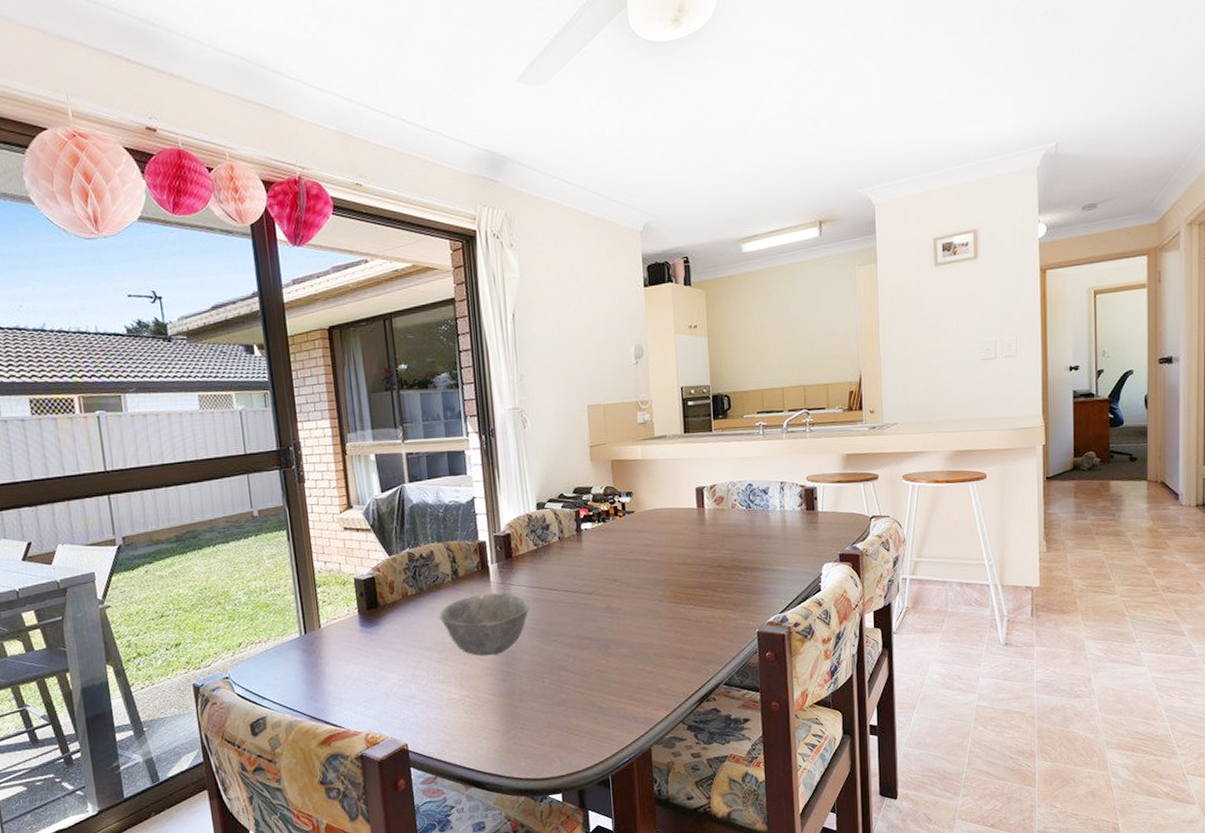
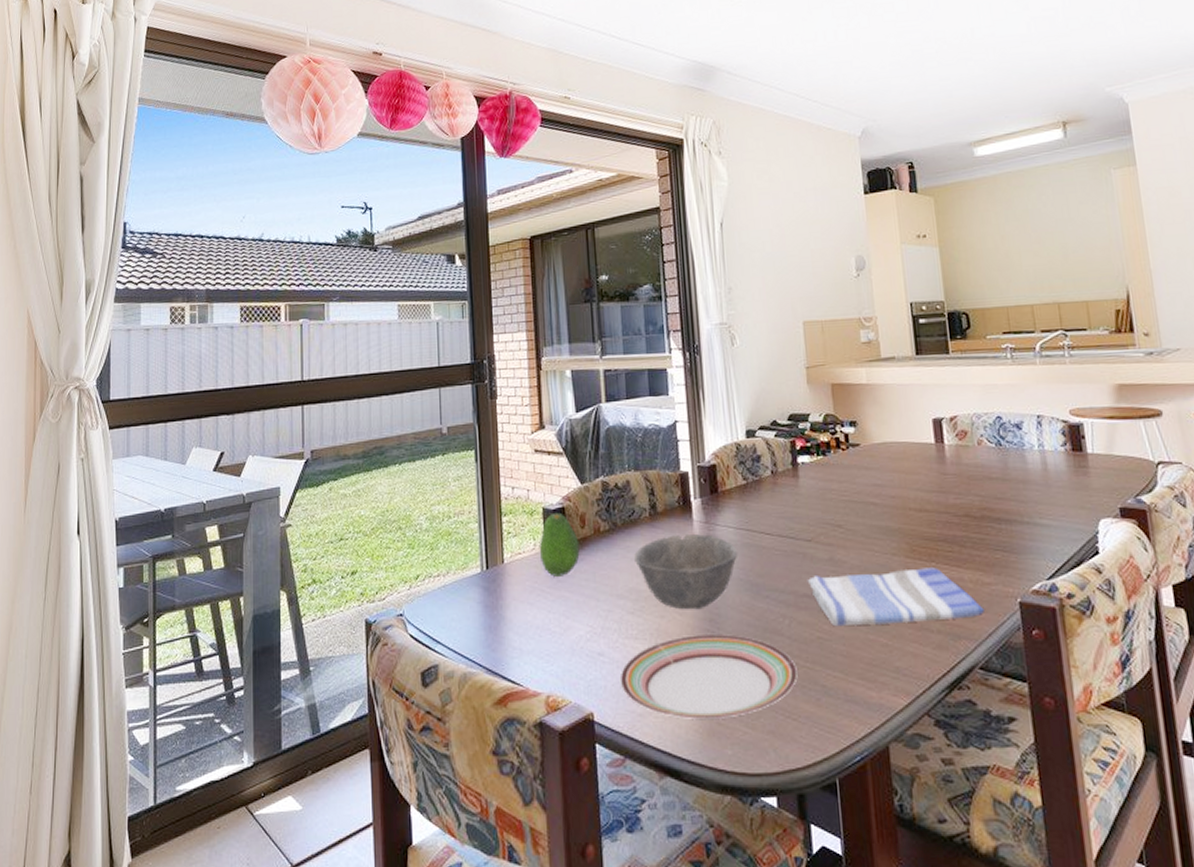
fruit: none [352,581,390,636] -> present [539,512,580,577]
plate: none [429,673,580,742] -> present [619,634,798,720]
dish towel: none [588,609,730,661] -> present [807,567,984,627]

